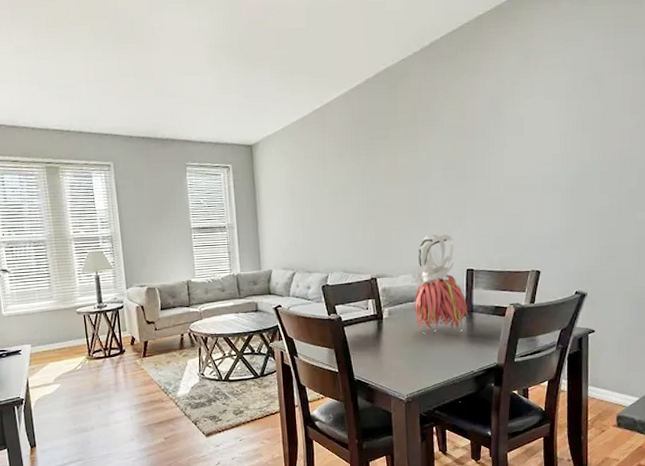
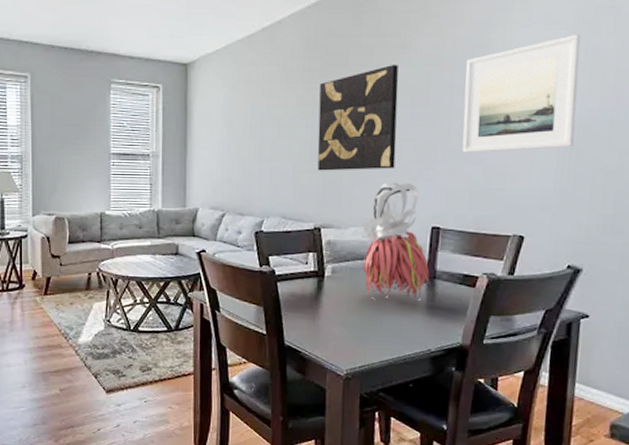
wall art: none [366,134,433,230] -> present [317,64,399,171]
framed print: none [484,102,574,205] -> present [462,35,581,152]

